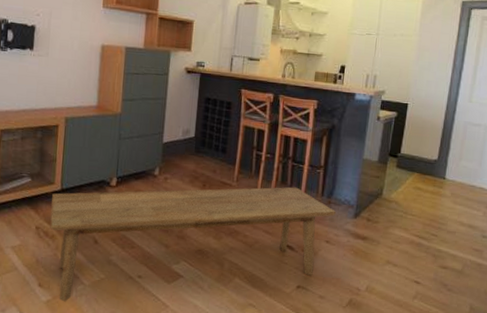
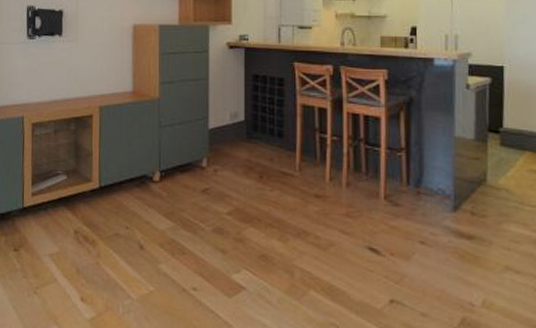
bench: present [50,187,337,302] -> none [89,175,429,320]

